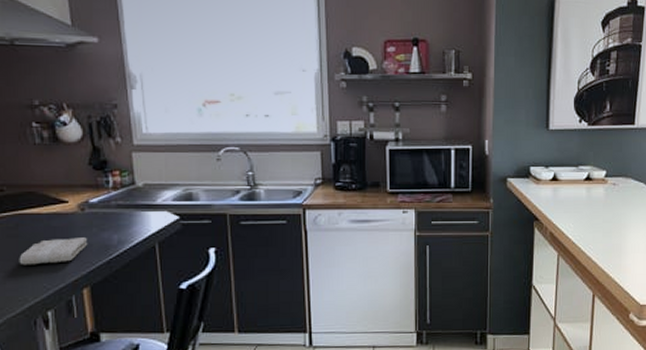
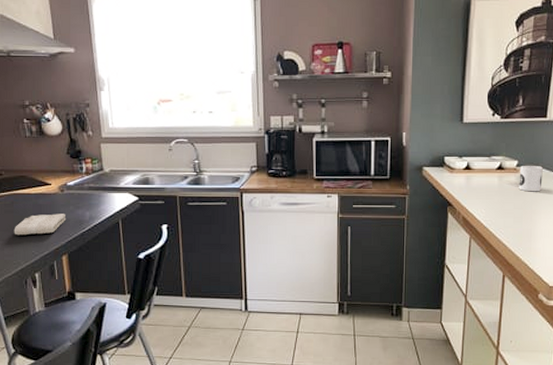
mug: none [607,175,631,204] -> present [519,165,543,192]

